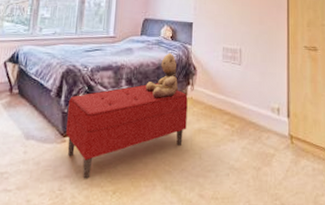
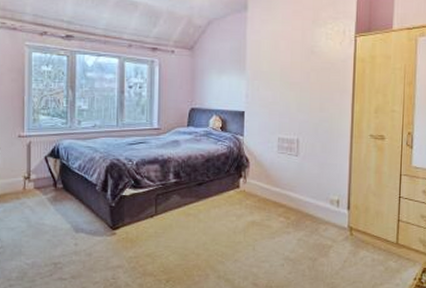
bench: present [66,83,188,179] -> none [115,176,240,269]
teddy bear: present [145,52,179,98] -> none [195,144,230,191]

